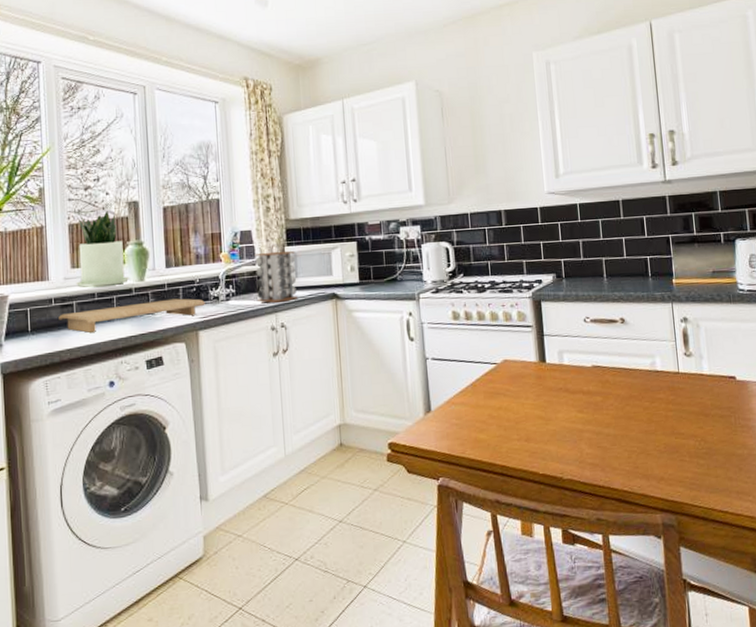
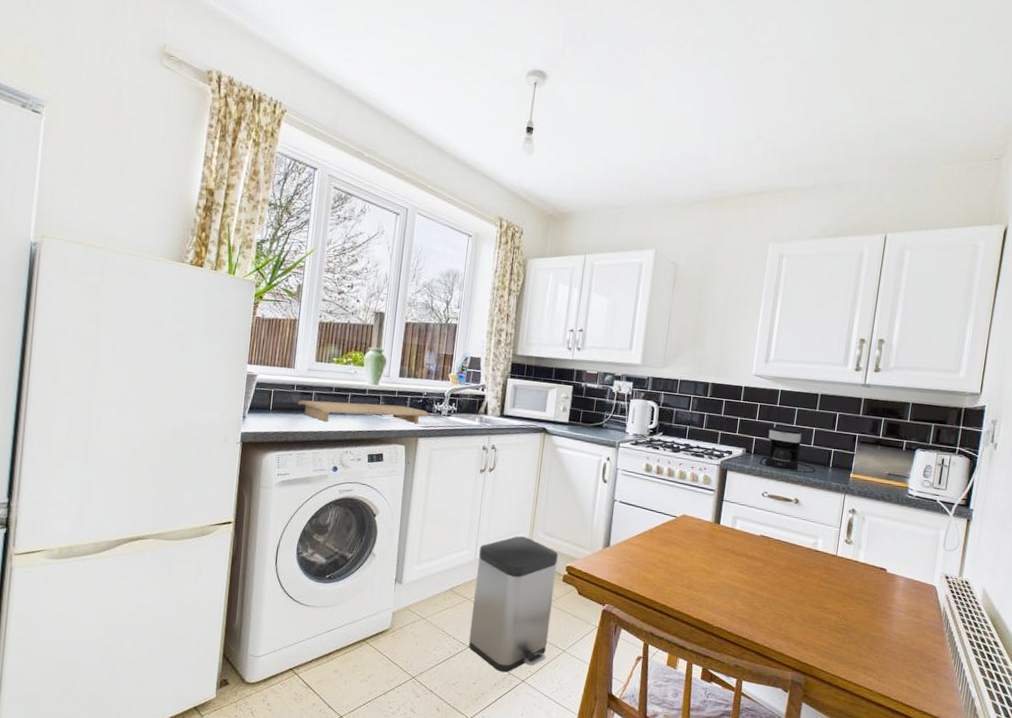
planter: present [75,210,129,288] -> none [317,313,365,384]
spice rack: present [255,244,298,304] -> none [475,374,516,428]
pedal bin: none [288,419,386,581] -> present [468,536,558,673]
coffee maker: none [574,242,635,290] -> present [760,426,815,473]

